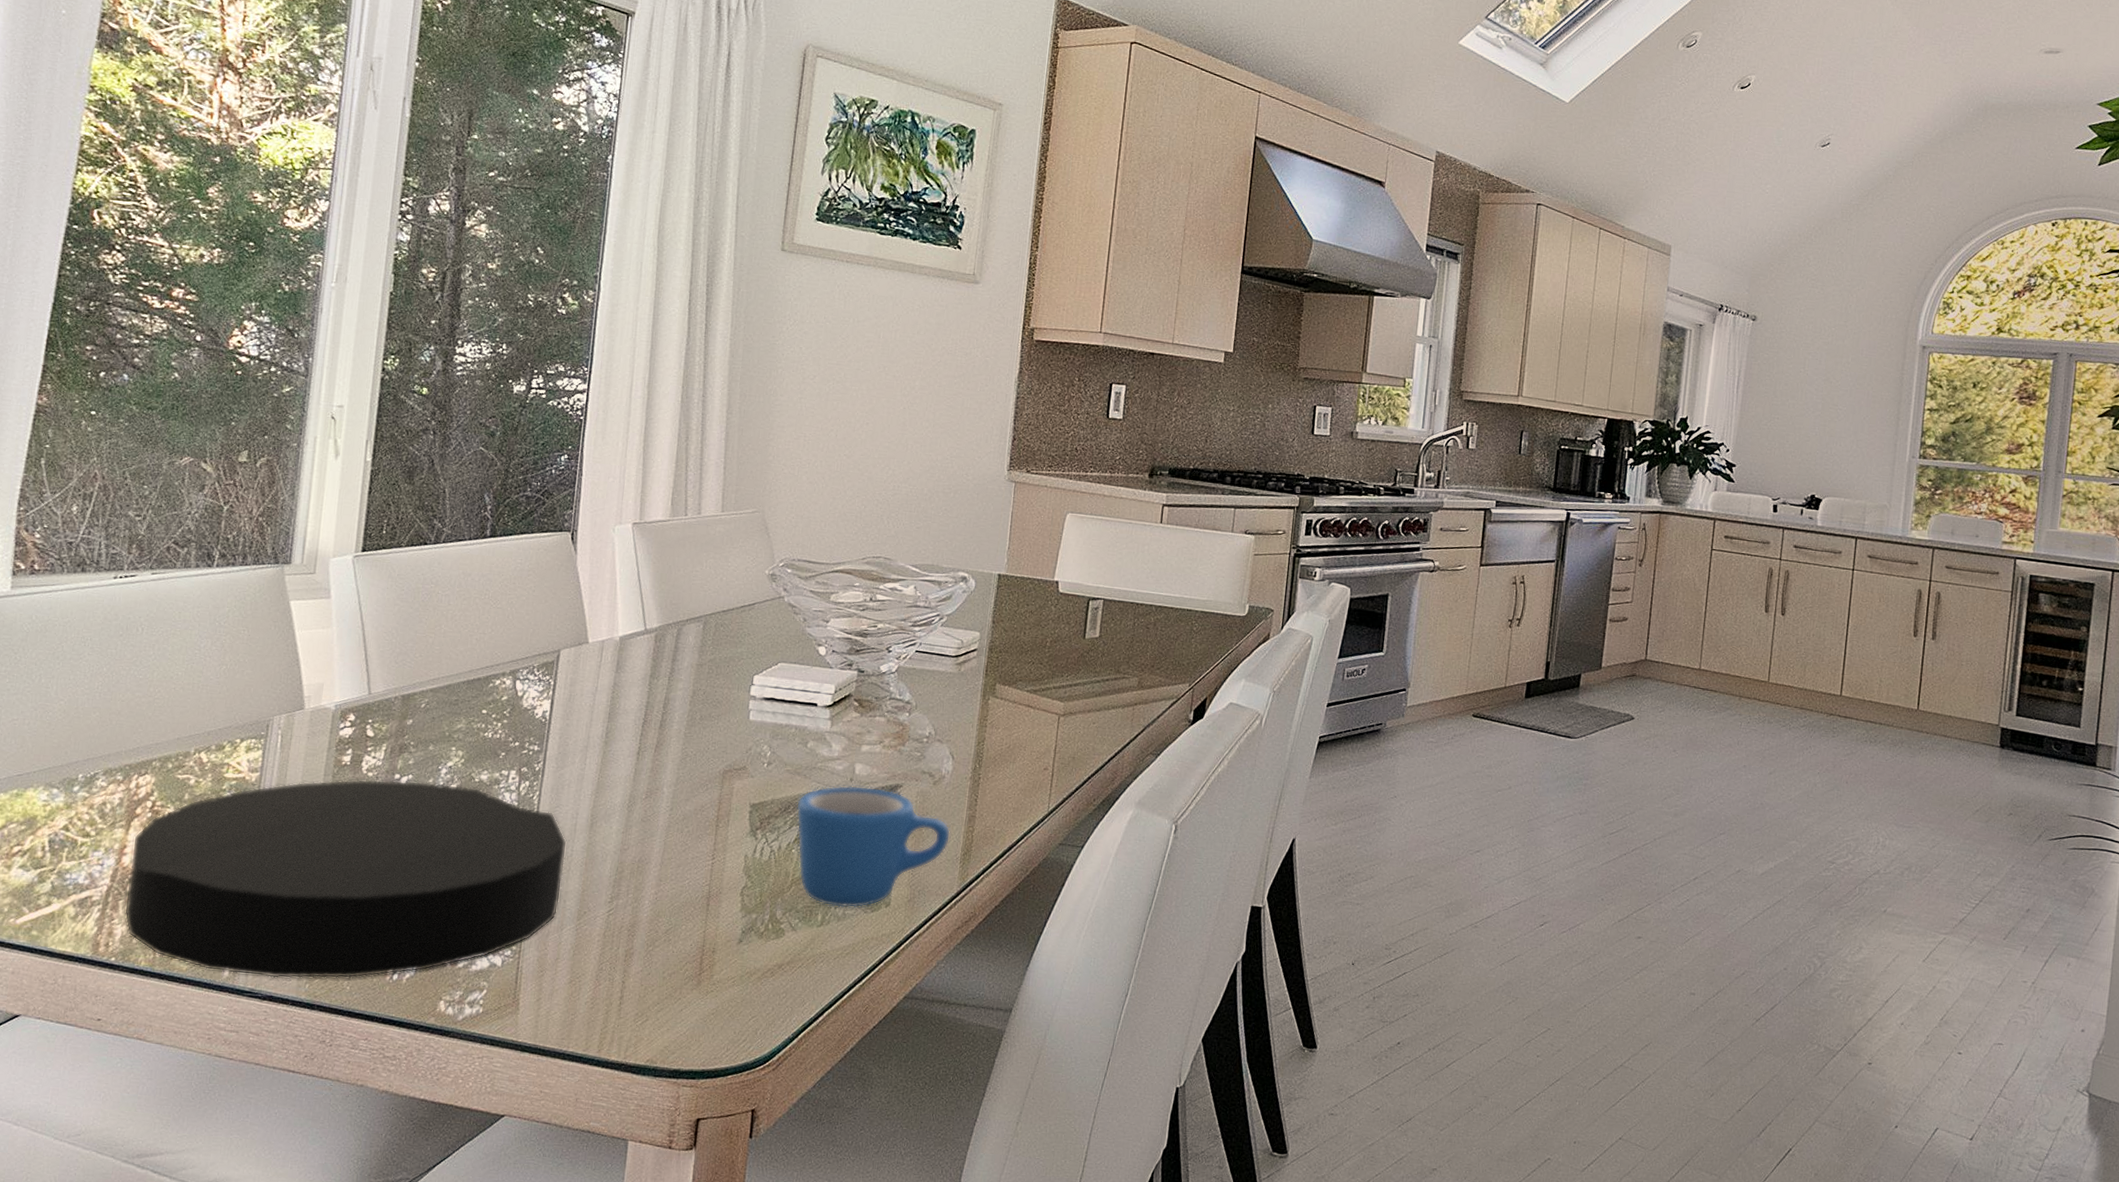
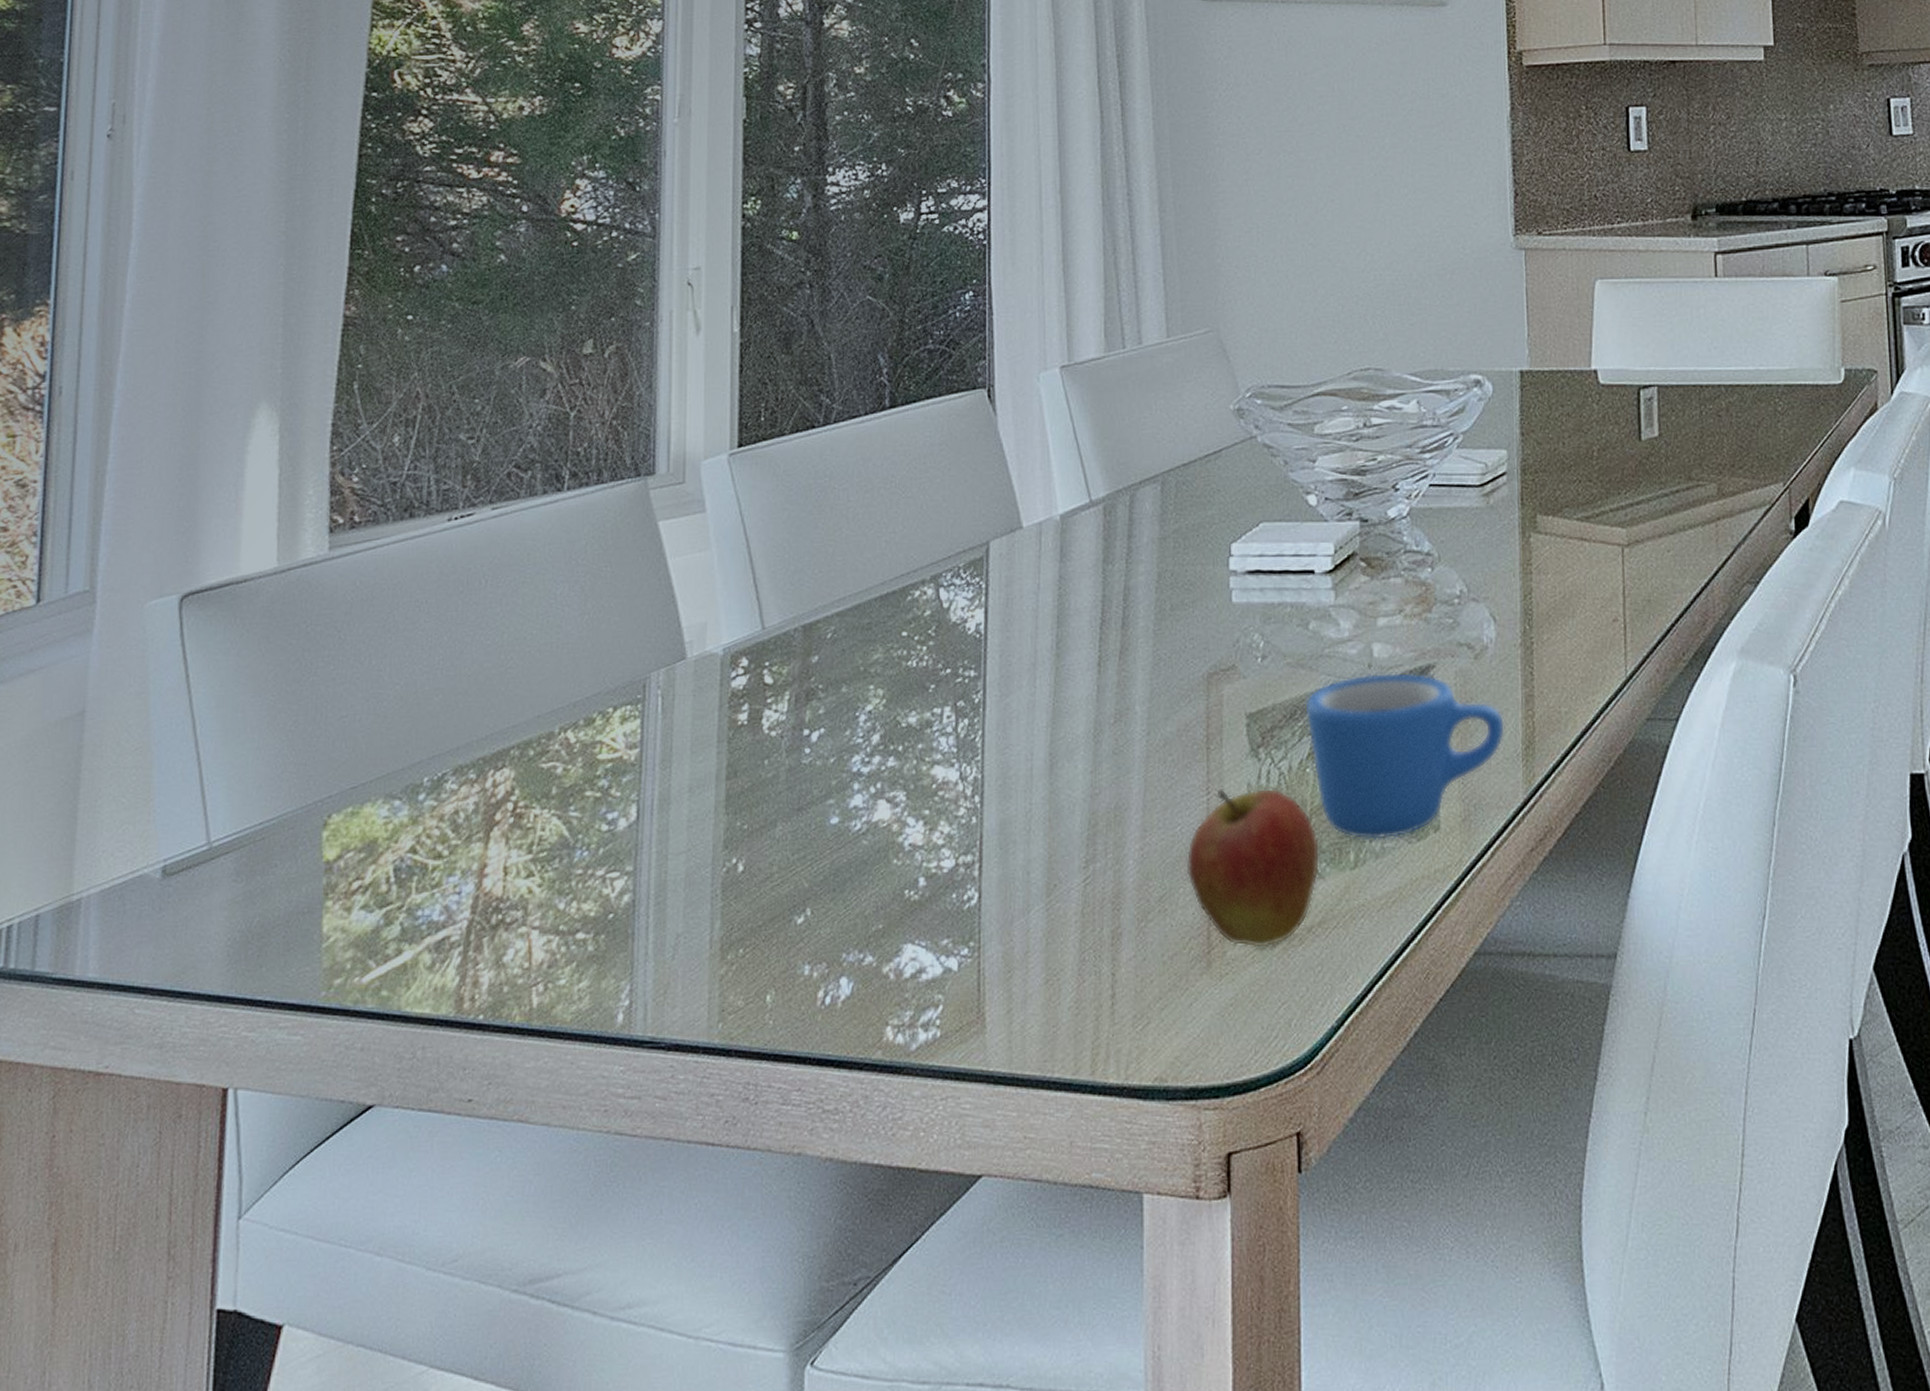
plate: present [124,779,568,979] -> none [490,734,1024,1020]
fruit: none [689,856,796,976] -> present [1186,787,1320,949]

